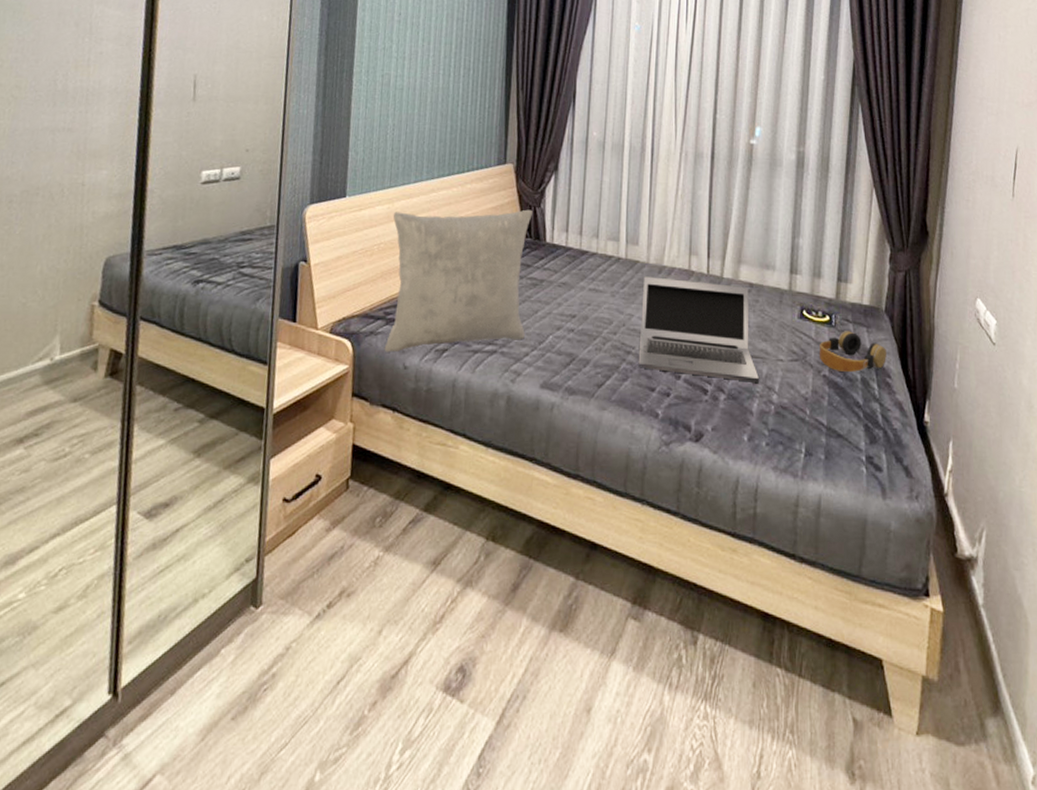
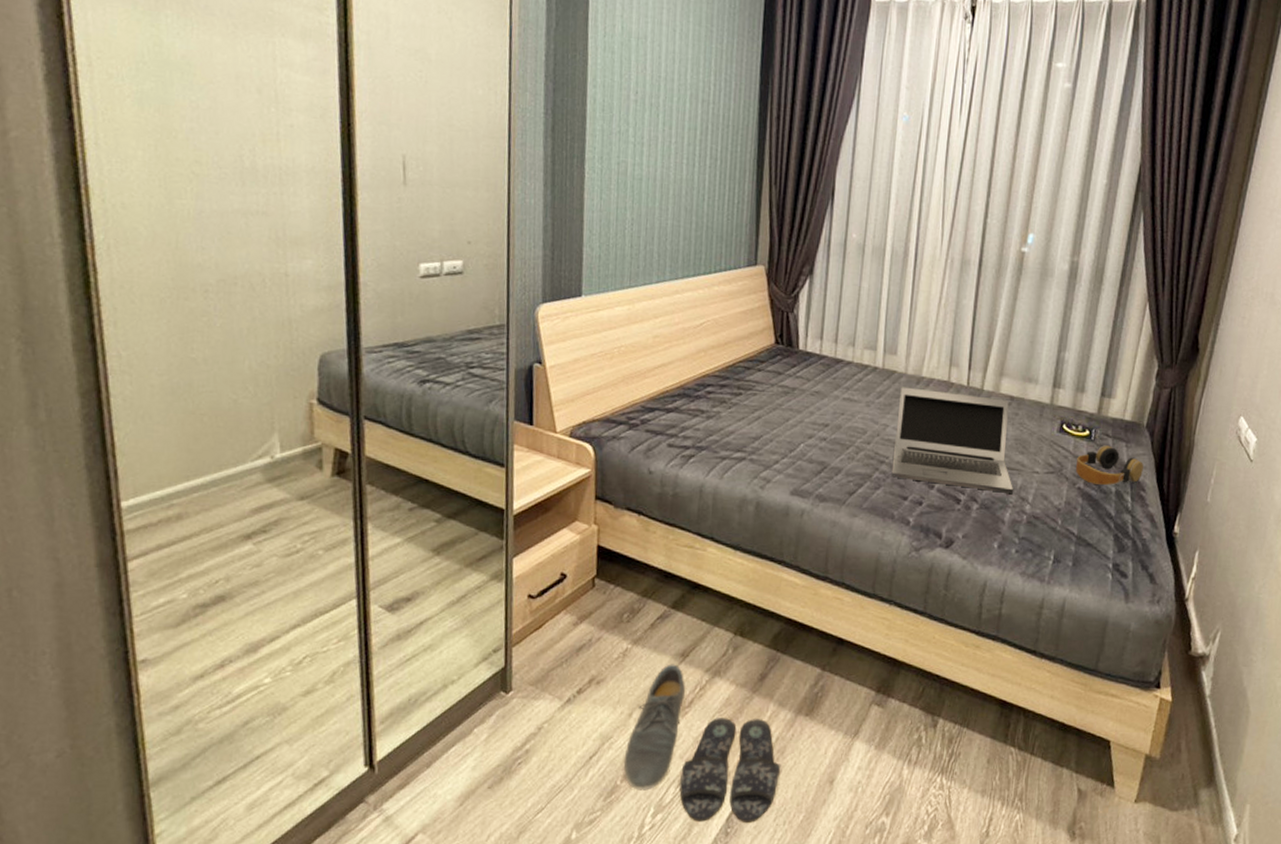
shoe: none [371,573,437,722] -> present [623,664,686,791]
pillow: present [384,209,533,353] -> none [627,313,785,458]
slippers: none [429,635,536,761] -> present [679,718,781,823]

